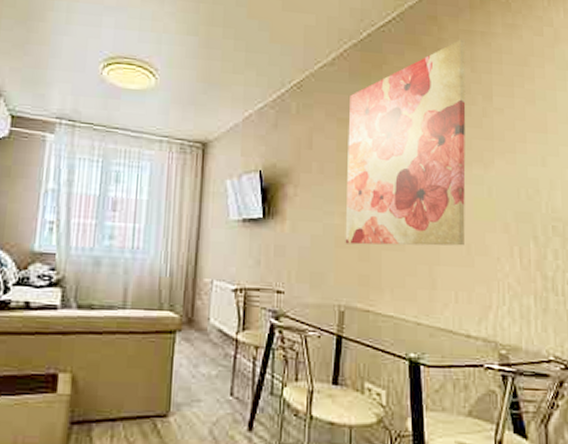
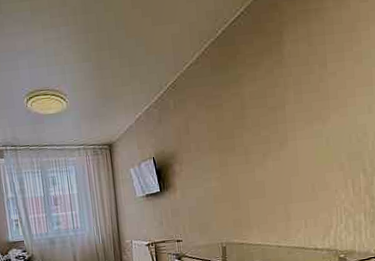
wall art: present [345,39,466,246] -> none [213,19,310,200]

